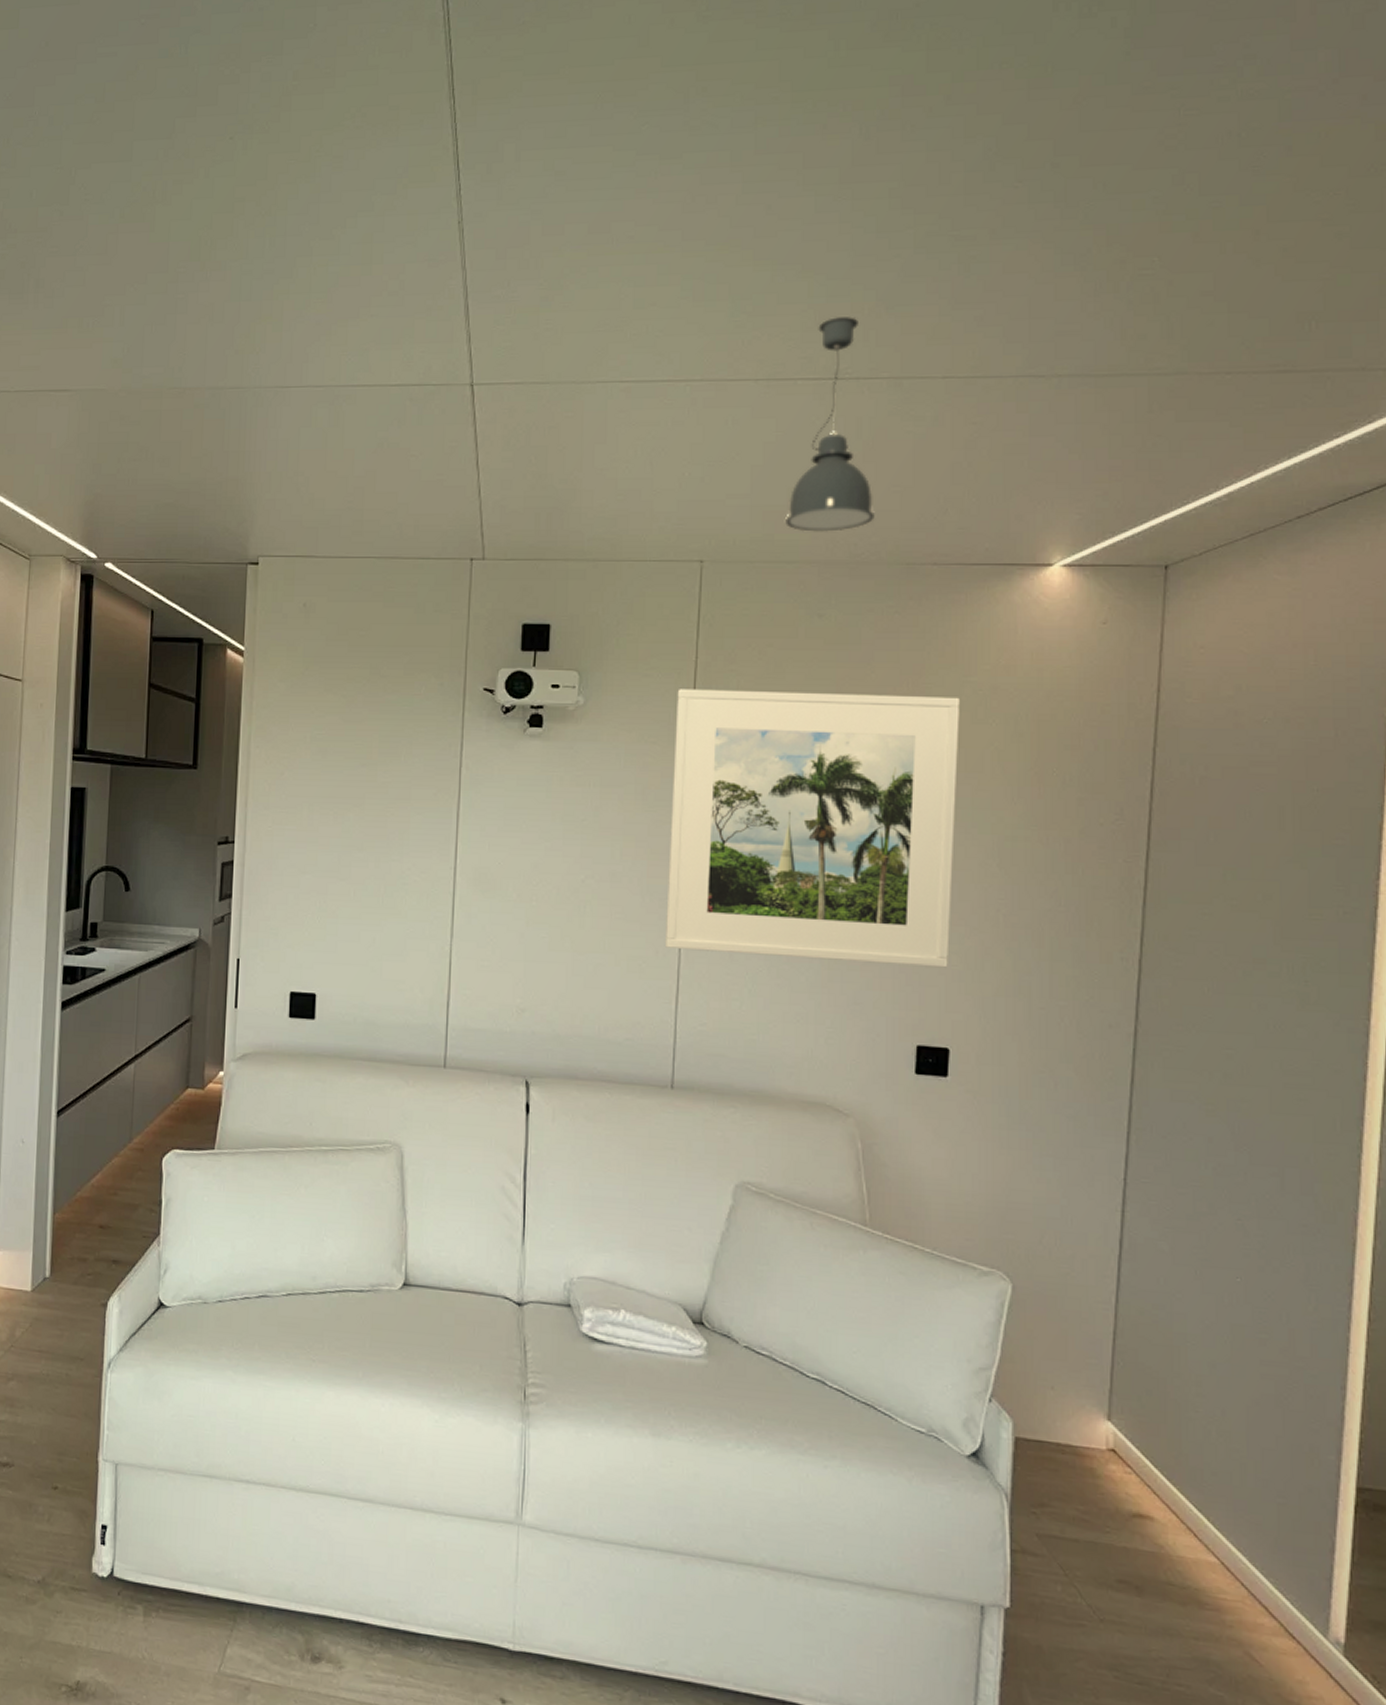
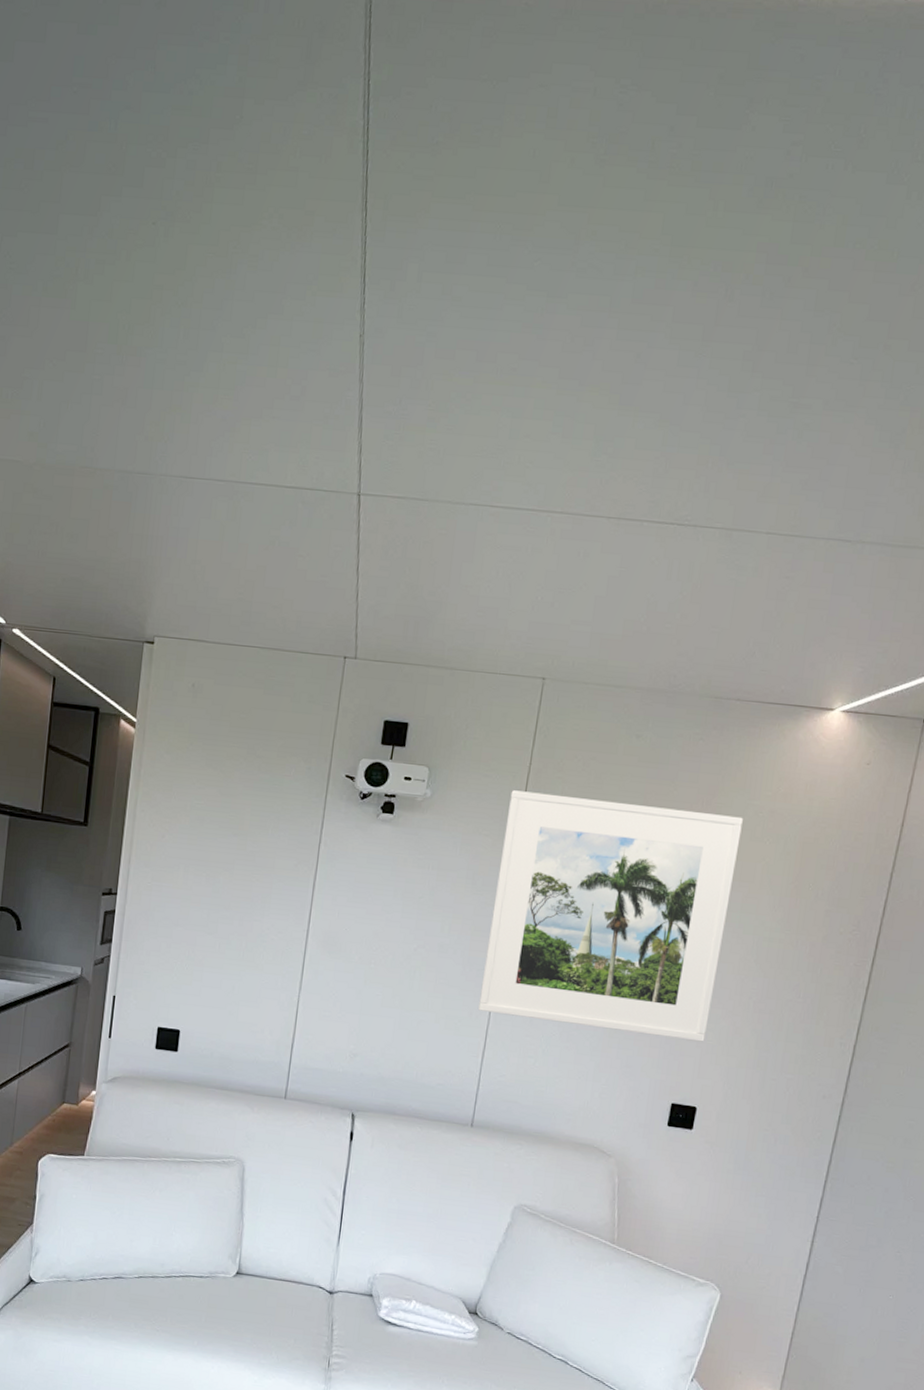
pendant light: present [785,317,875,532] -> none [618,467,702,663]

